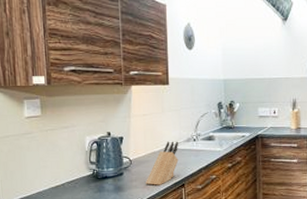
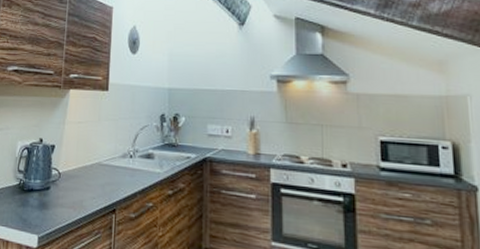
knife block: present [146,141,179,185] -> none [73,155,113,207]

